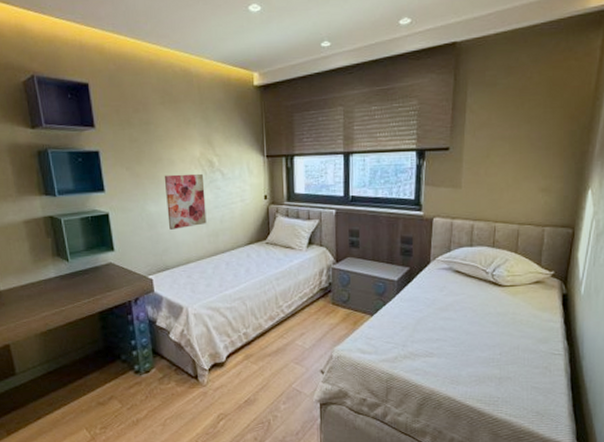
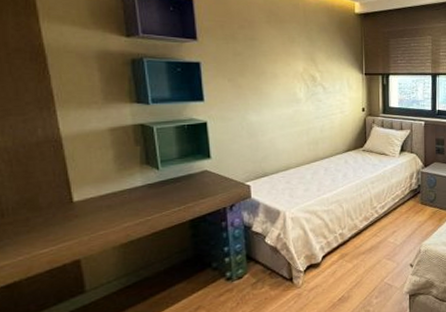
wall art: present [164,174,207,230] -> none [266,87,307,138]

